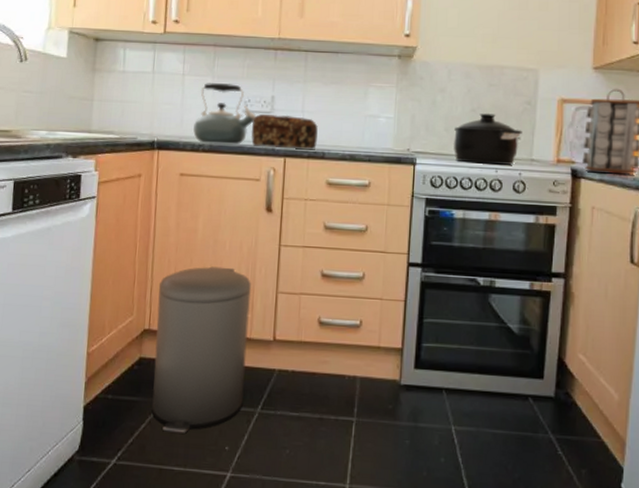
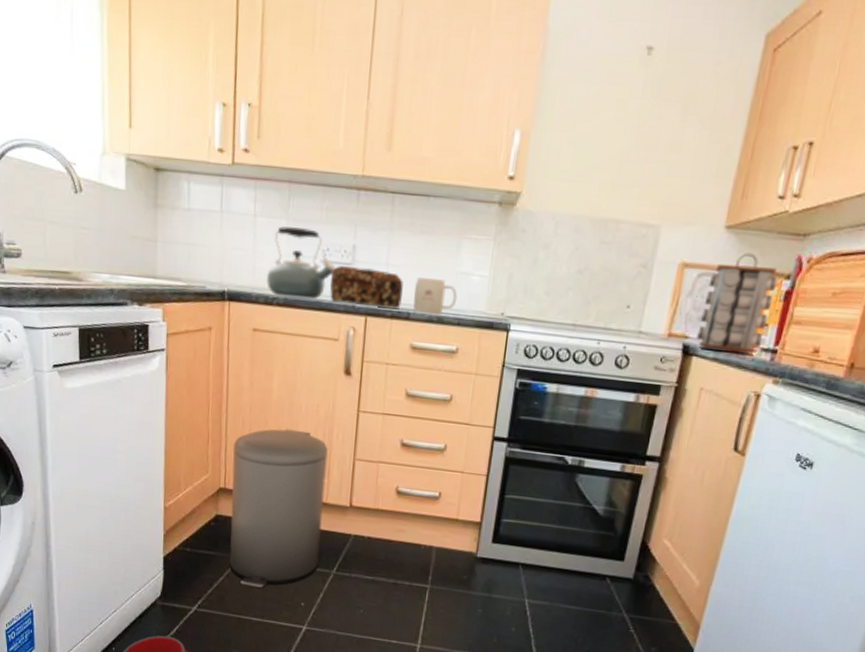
mug: none [327,121,367,154] -> present [413,277,458,315]
saucepan: present [454,113,522,165] -> none [553,275,633,337]

